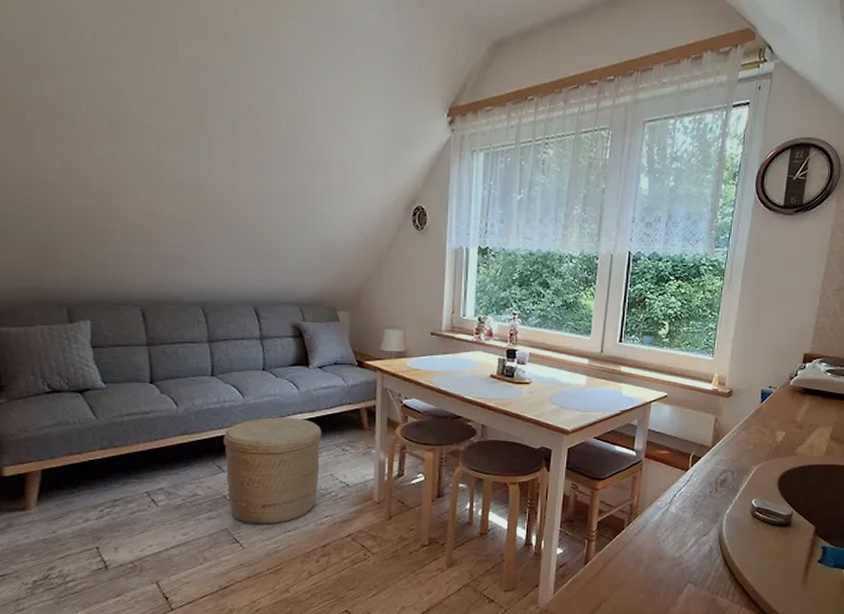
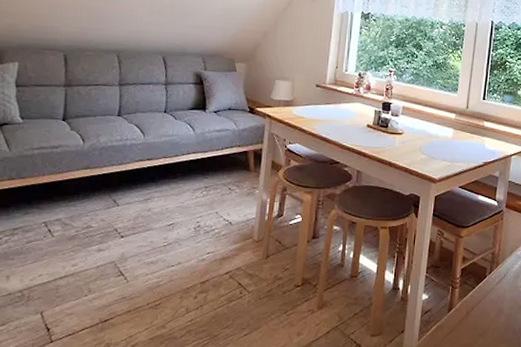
basket: present [224,417,322,524] -> none [119,156,212,259]

